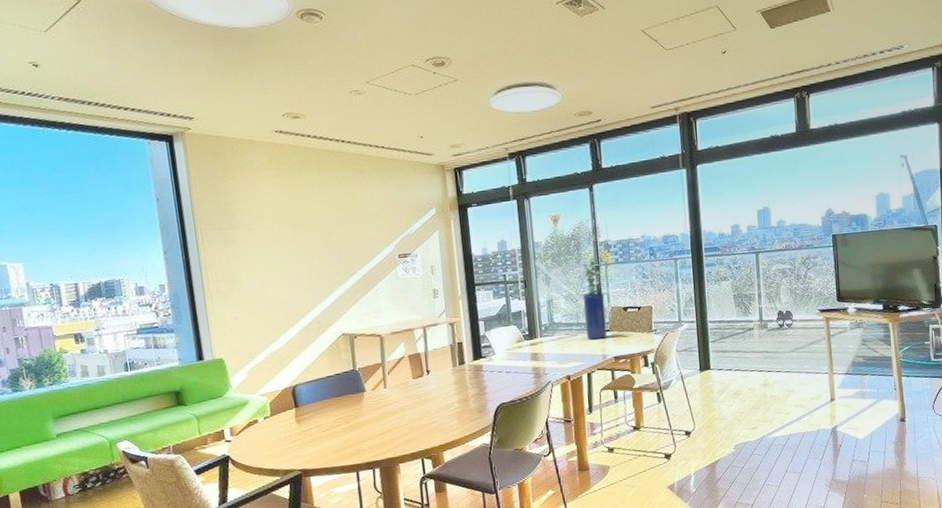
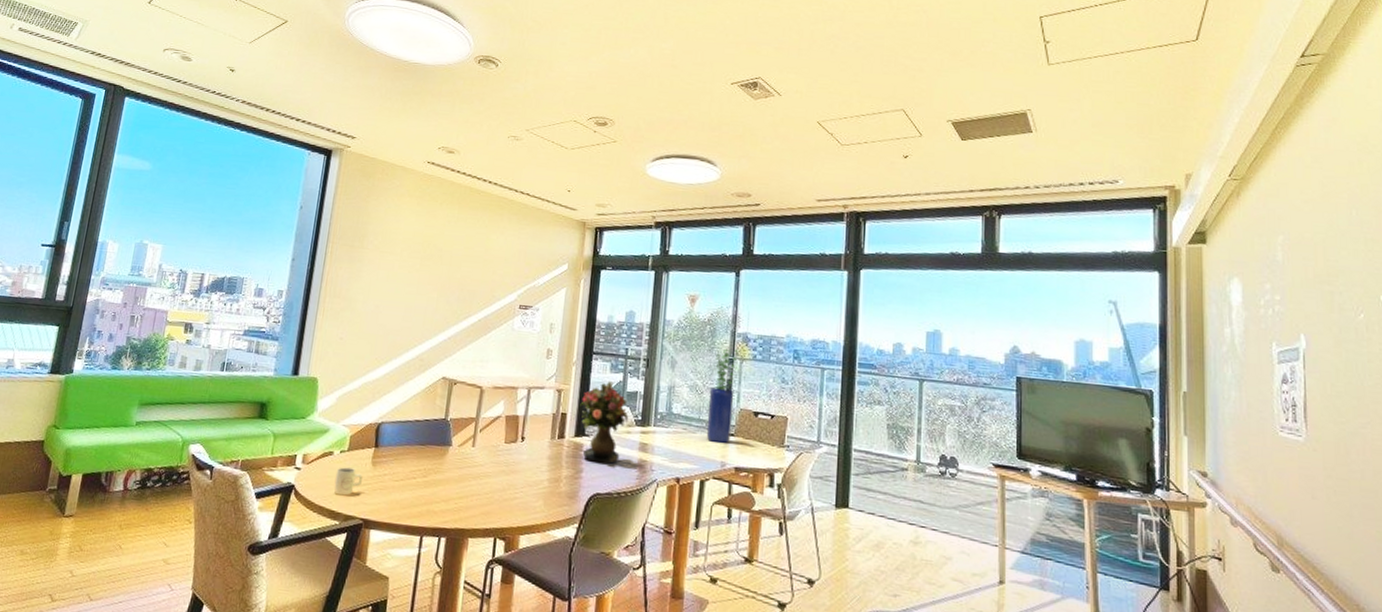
mug: none [265,429,291,455] -> present [334,467,363,496]
bouquet: none [472,306,518,379] -> present [580,381,629,464]

